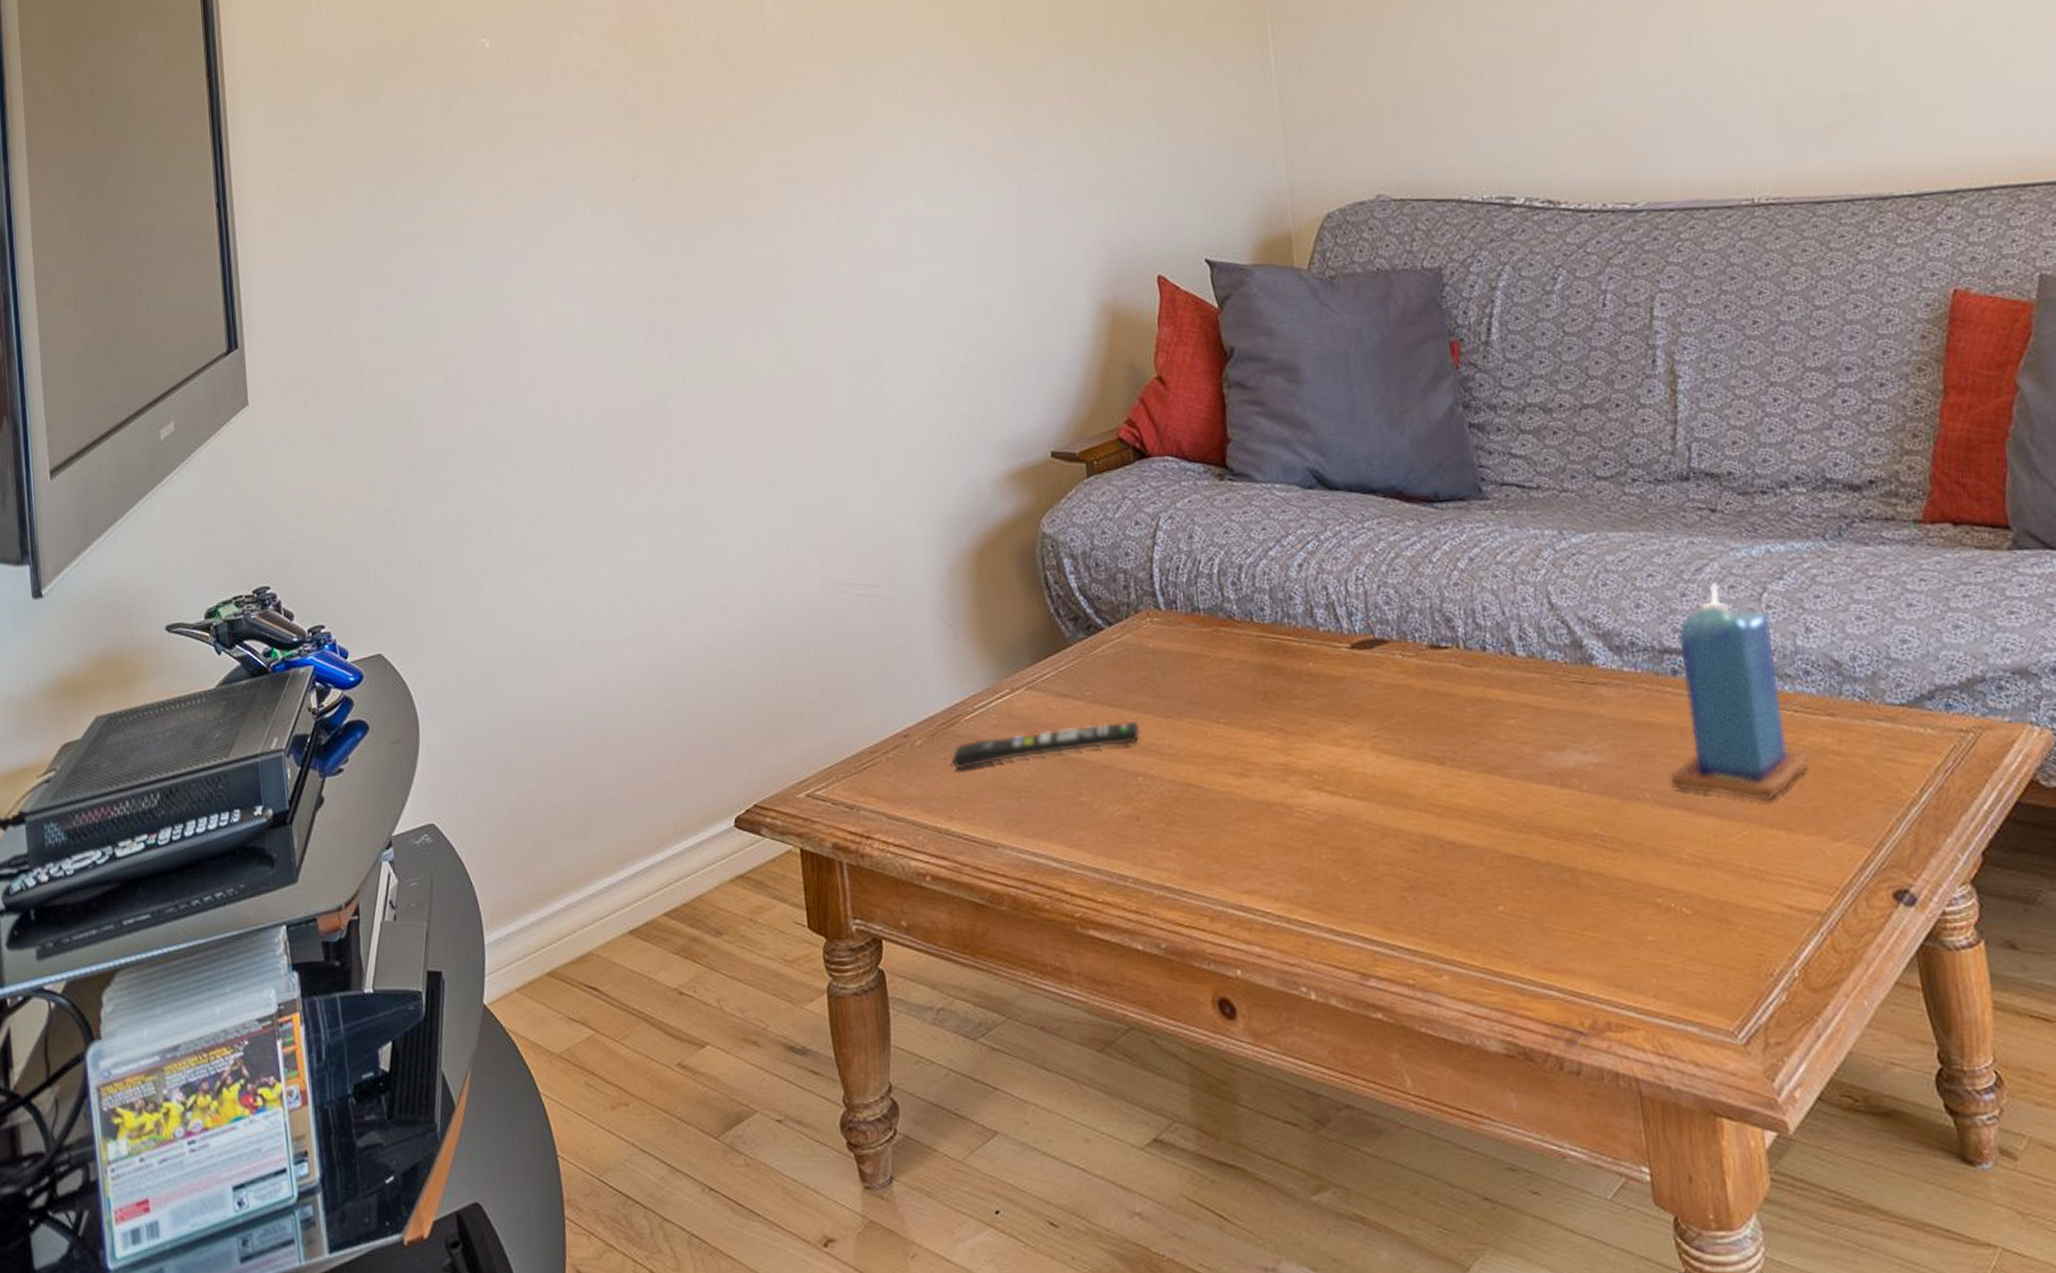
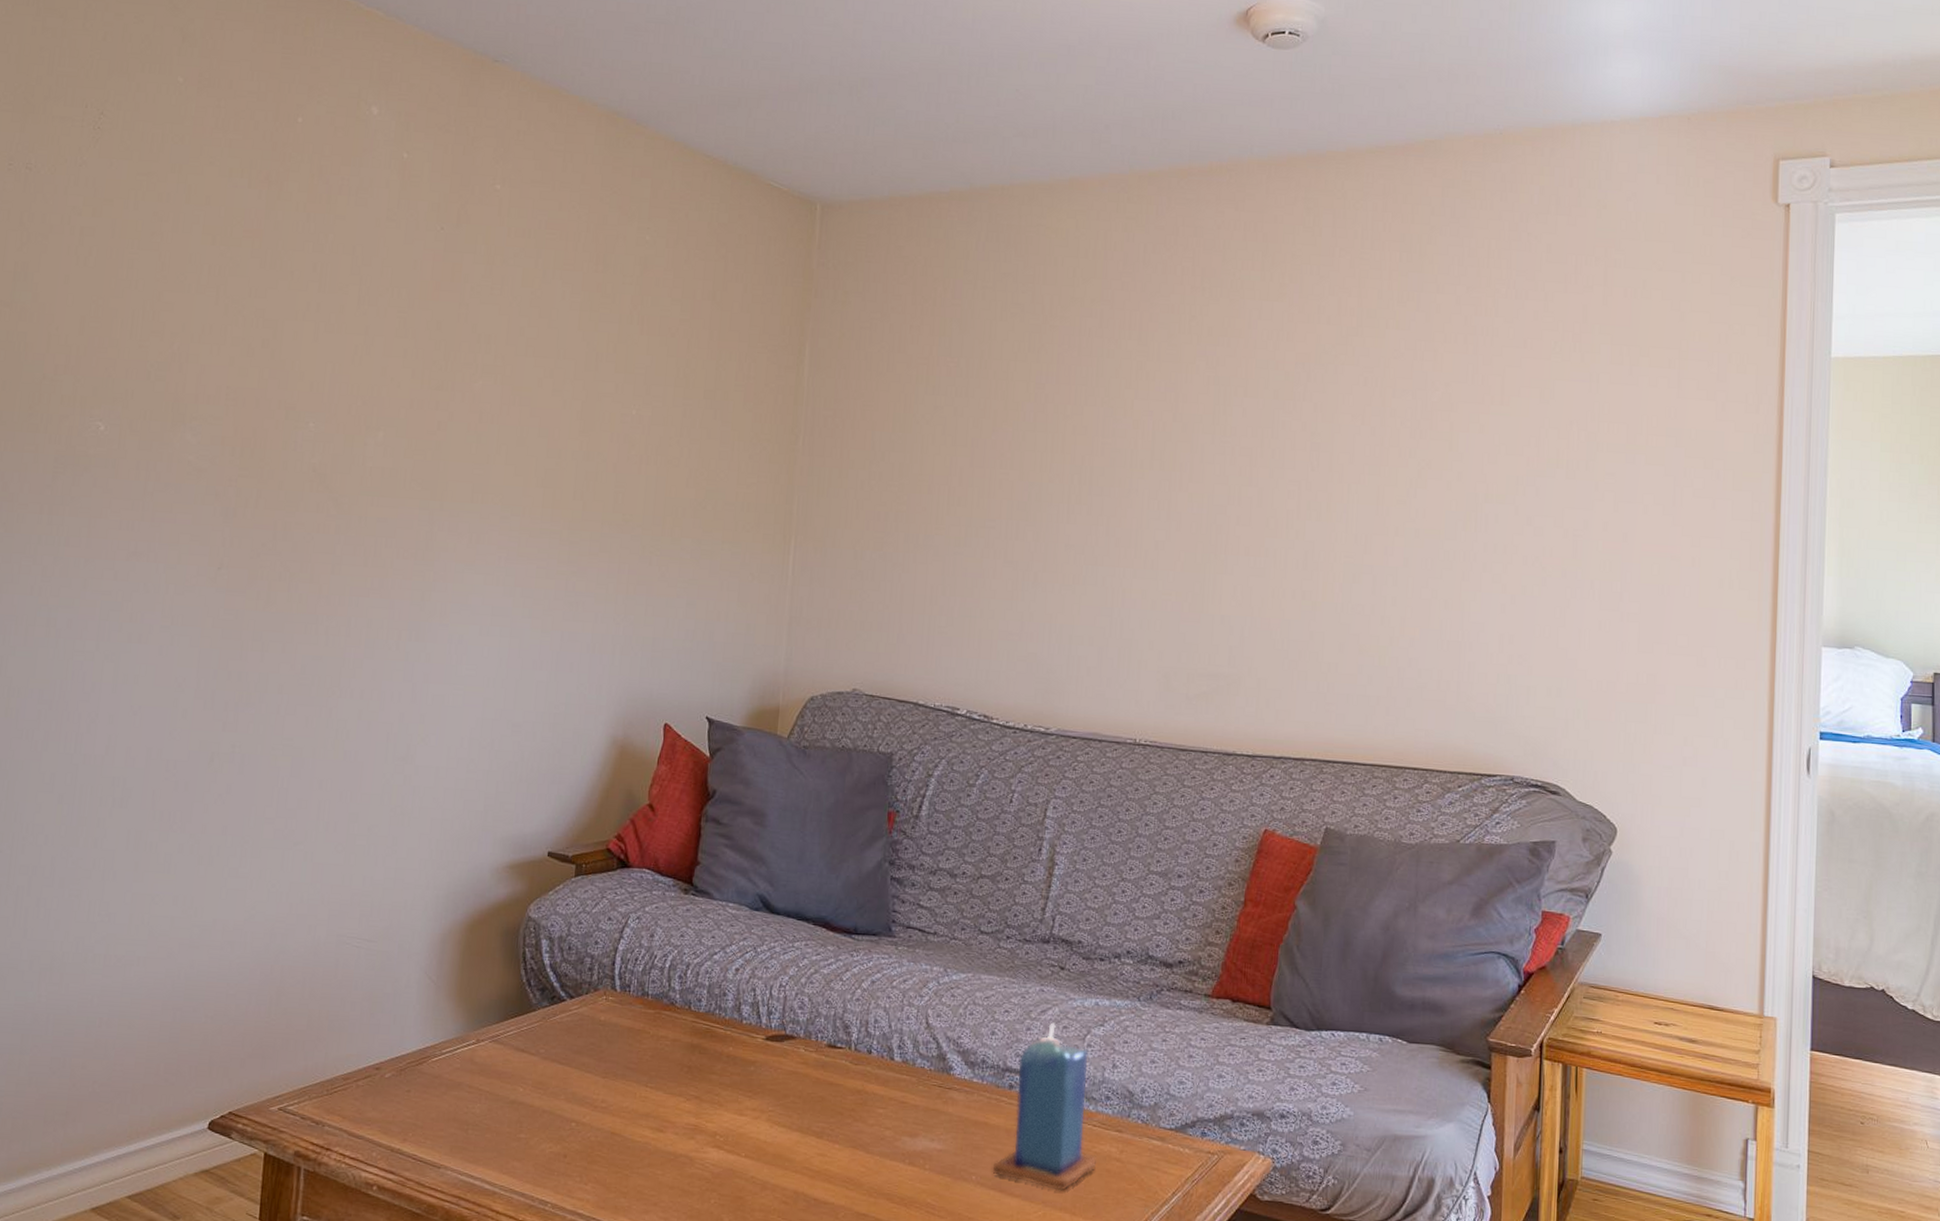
remote control: present [950,721,1141,770] -> none [413,1076,581,1102]

